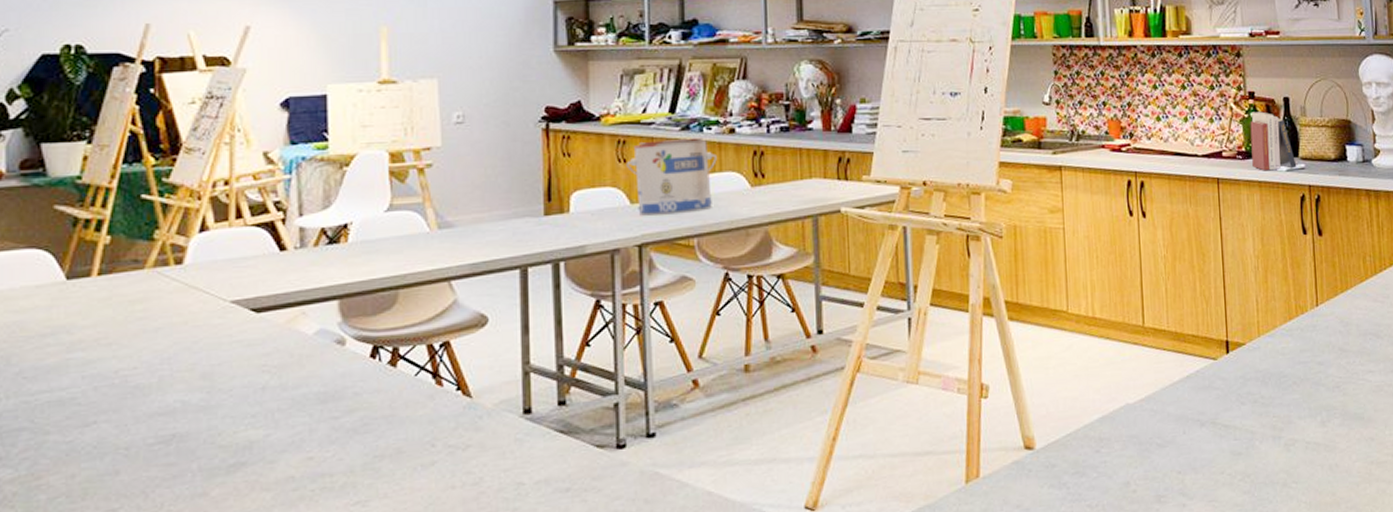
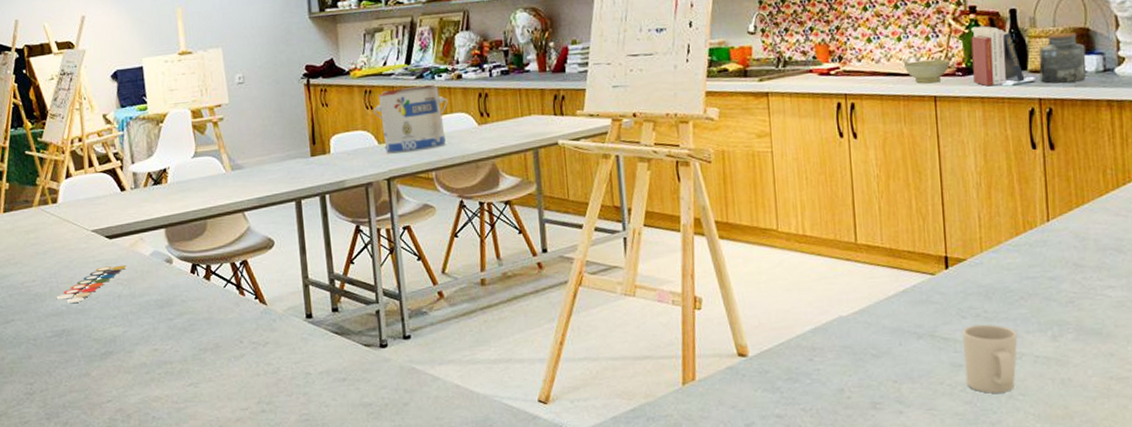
paint palette: none [167,346,278,398] -> present [56,265,127,303]
bowl: none [1189,141,1232,165] -> present [903,59,951,84]
mug: none [1242,410,1291,482] -> present [962,324,1018,393]
jar: none [1309,122,1348,171] -> present [1039,32,1086,84]

